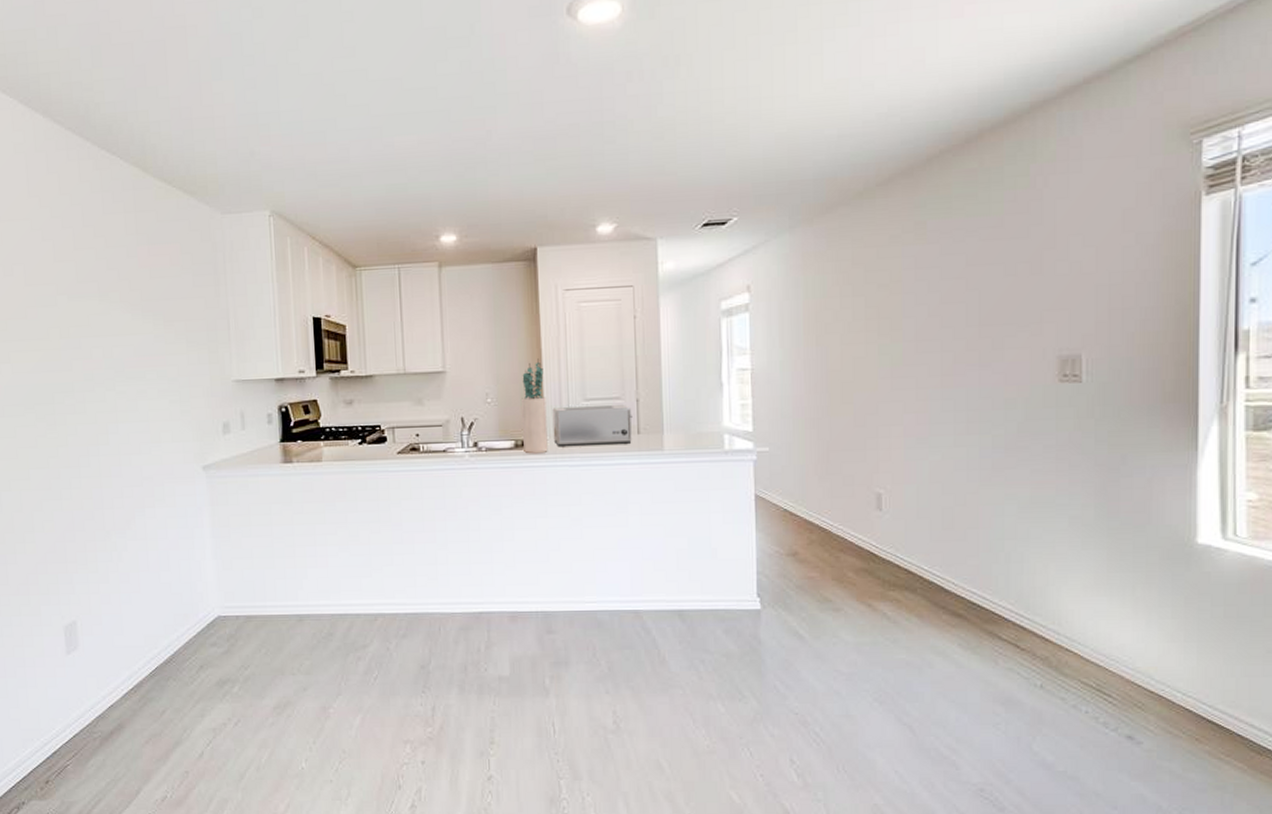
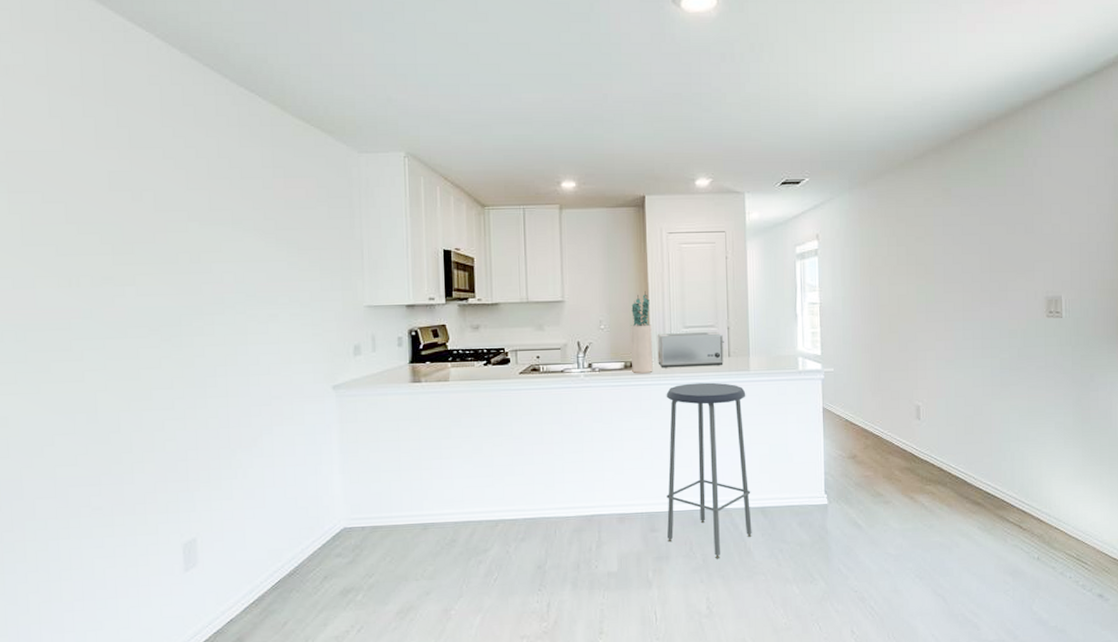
bar stool: none [563,464,667,668] -> present [666,382,752,559]

